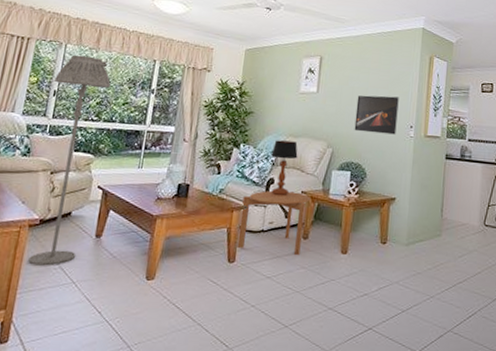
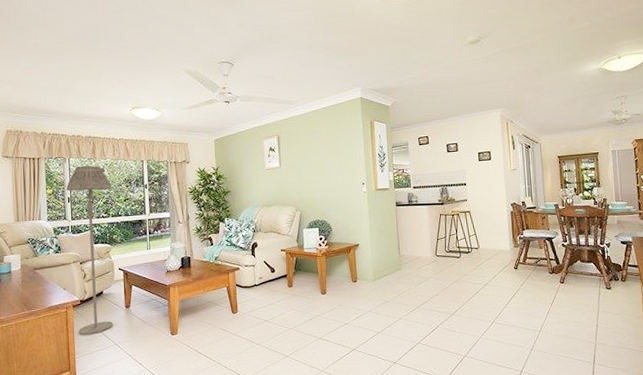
side table: present [237,191,311,256] -> none [235,251,290,302]
table lamp: present [271,140,298,196] -> none [251,210,273,256]
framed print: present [354,95,399,135] -> none [314,160,351,194]

